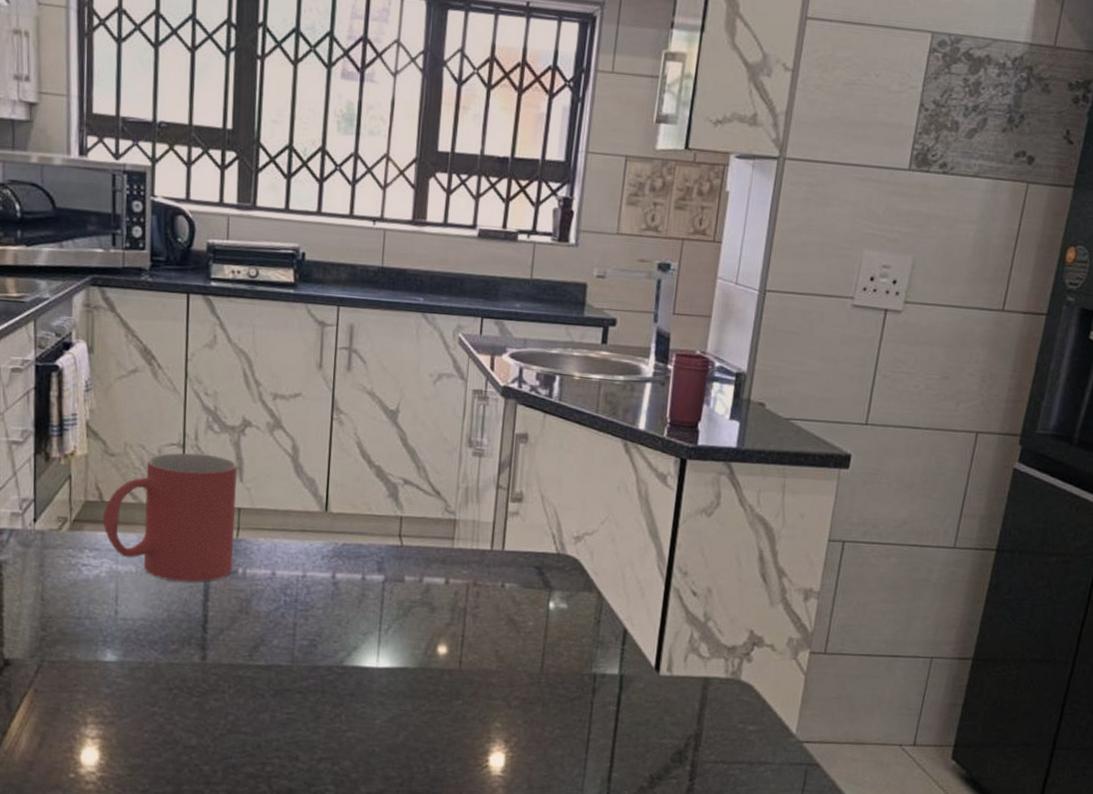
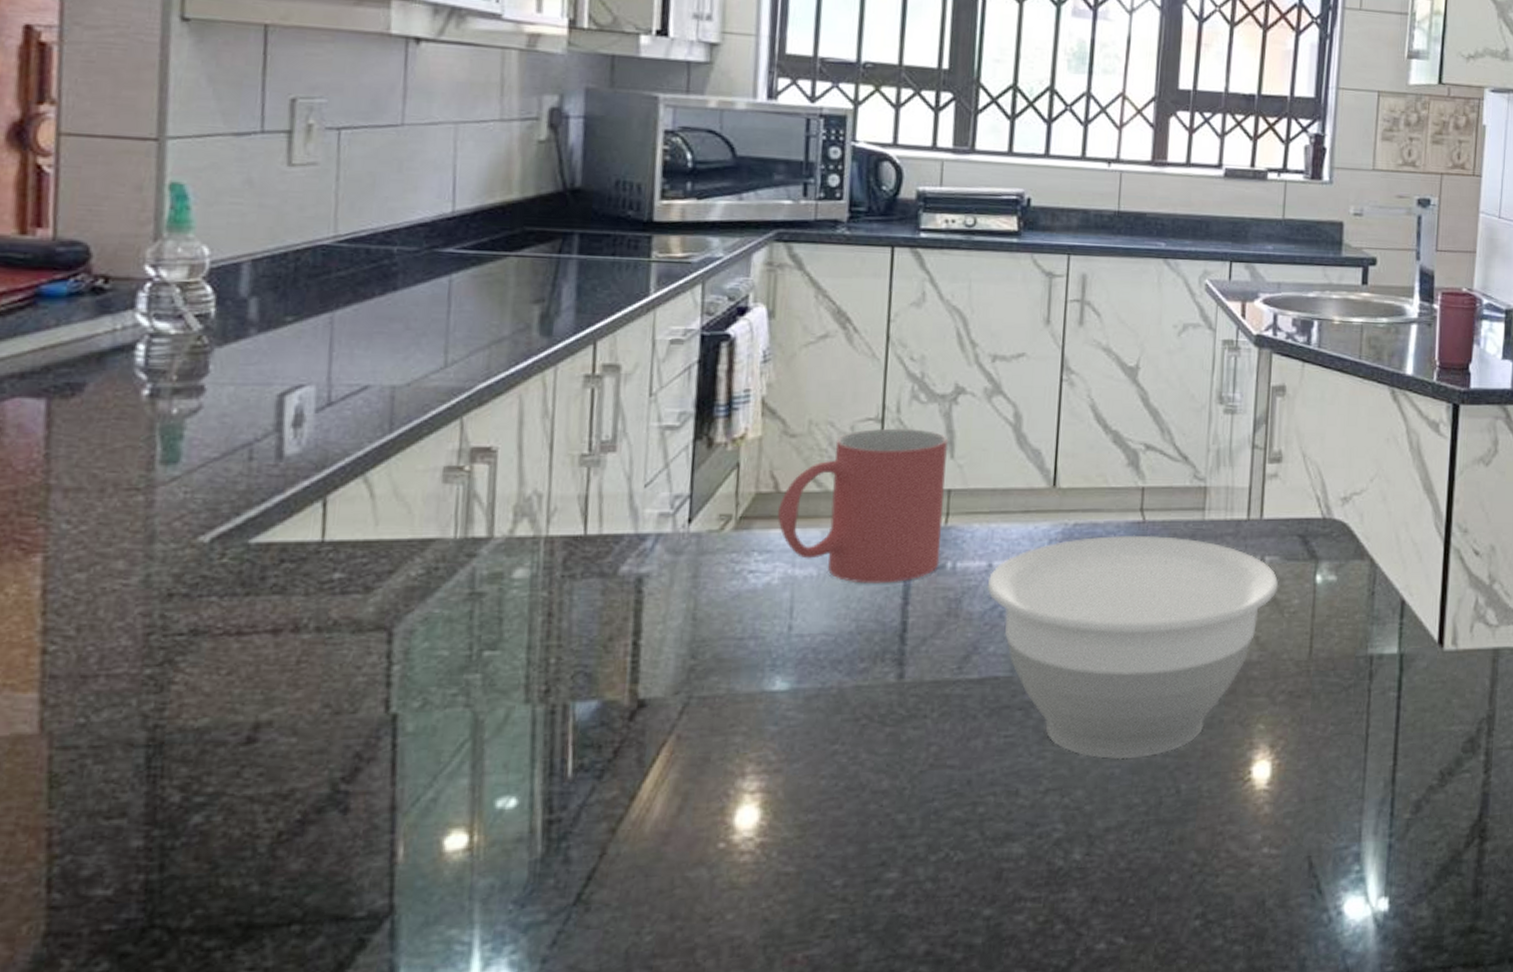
bowl: none [271,556,517,741] -> present [987,535,1279,760]

